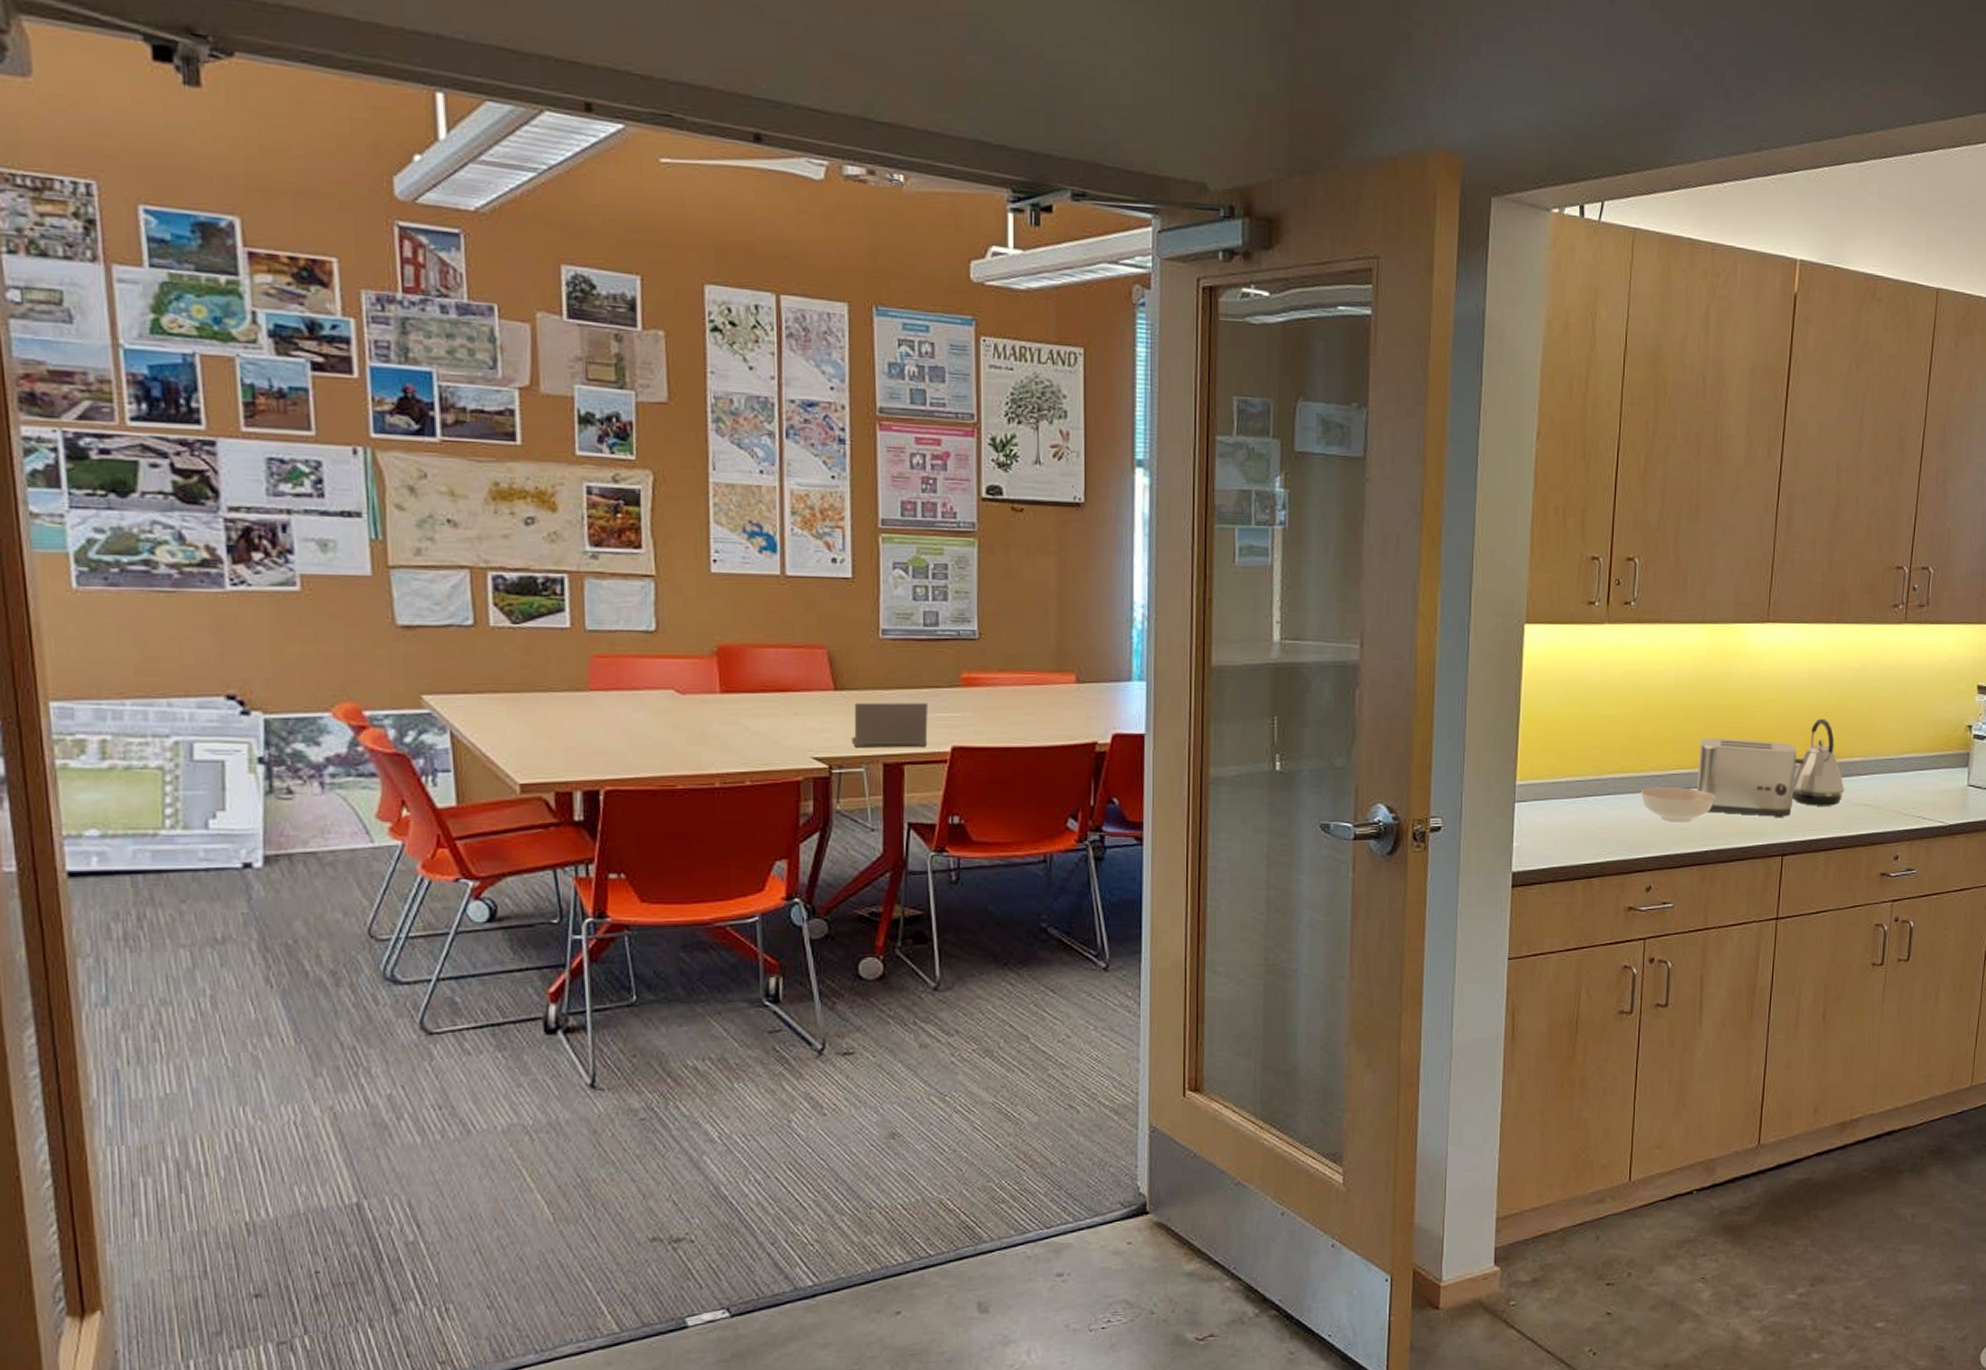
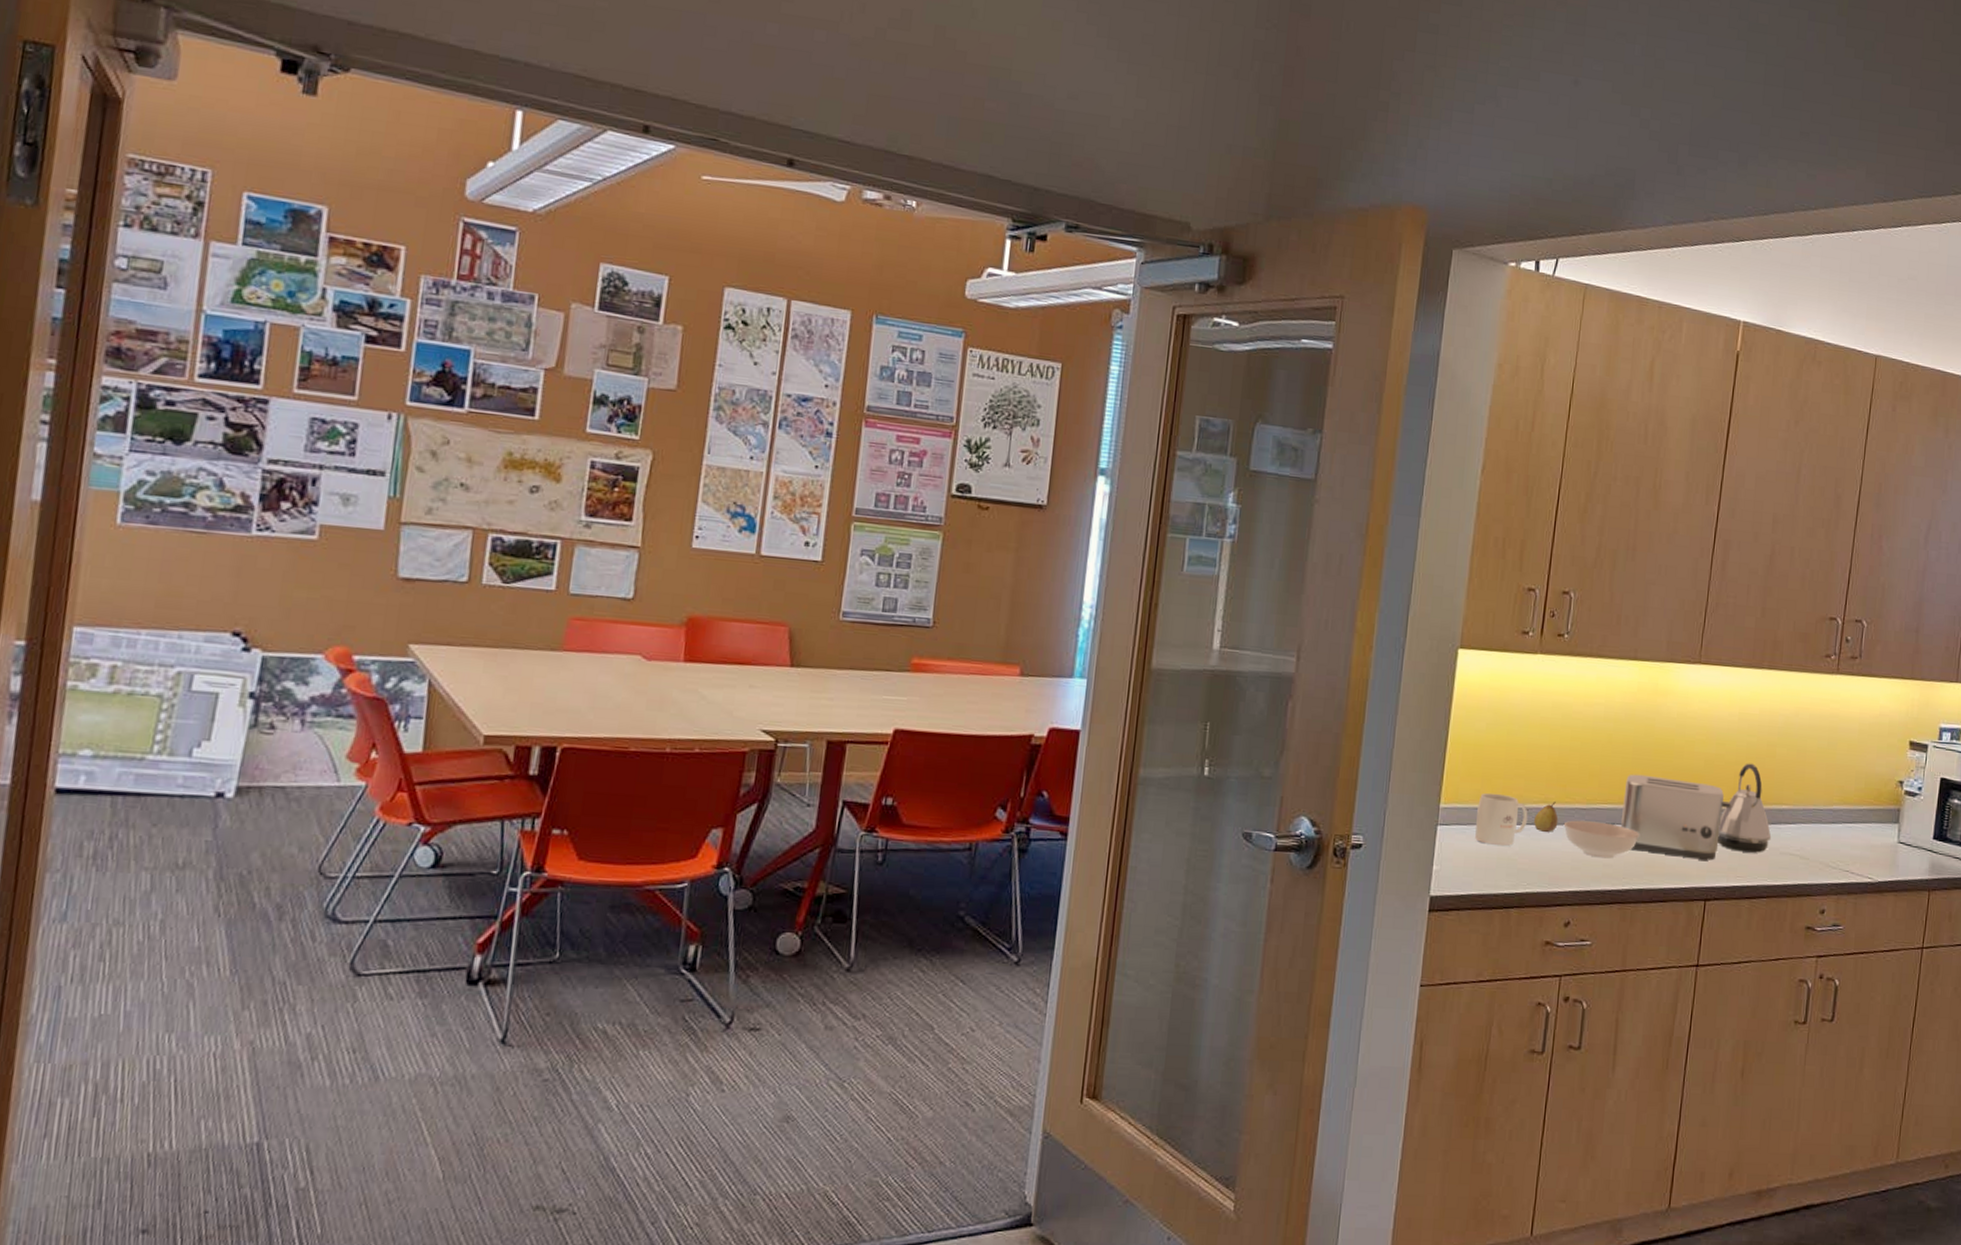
laptop computer: present [851,702,928,748] -> none [799,679,877,727]
mug: none [1553,766,1605,819] -> present [1475,792,1528,847]
fruit: none [1611,771,1635,801] -> present [1534,802,1559,832]

